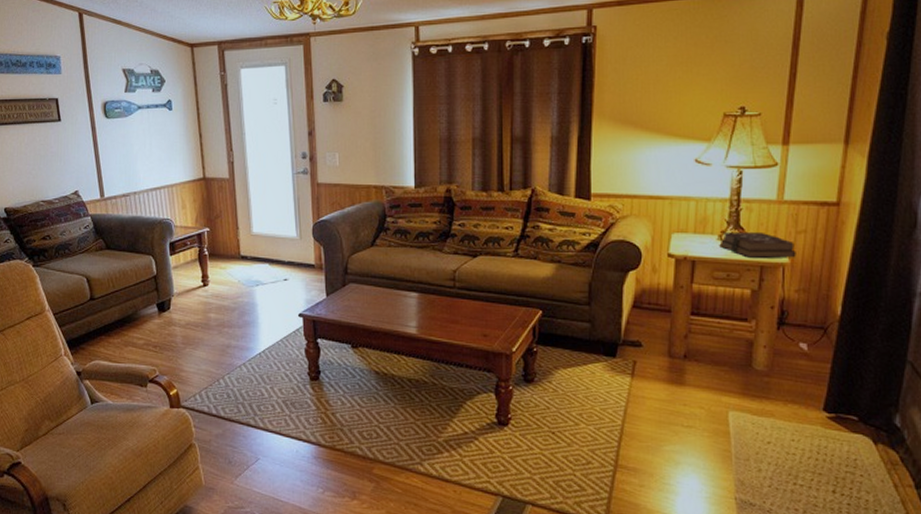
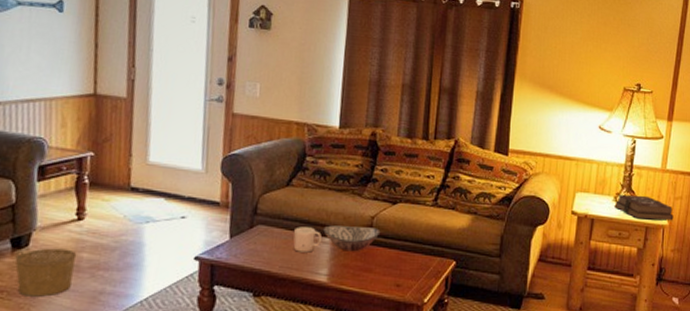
basket: none [161,310,206,350] -> present [14,248,77,297]
mug: none [383,283,407,307] -> present [293,227,322,253]
decorative bowl: none [409,281,464,305] -> present [323,225,381,252]

